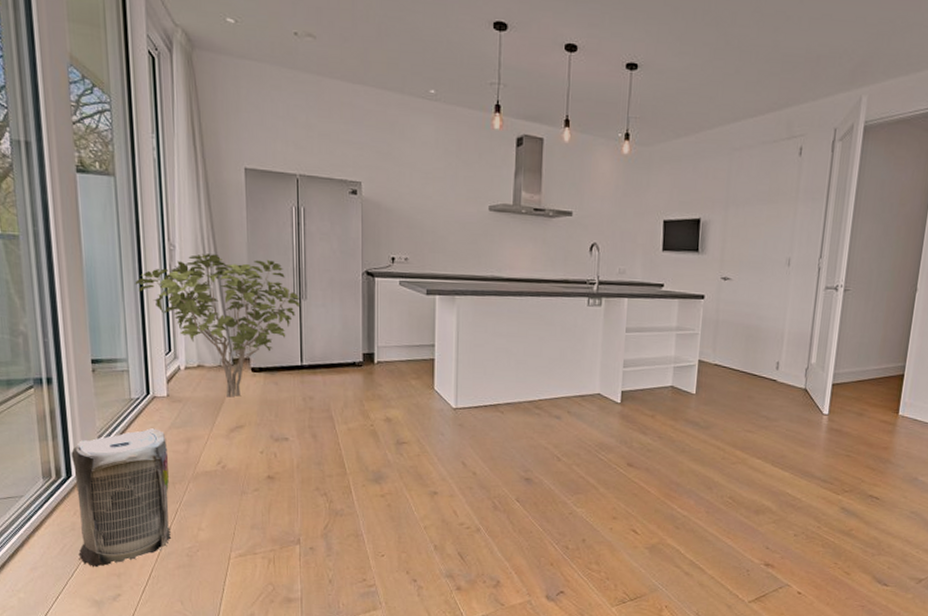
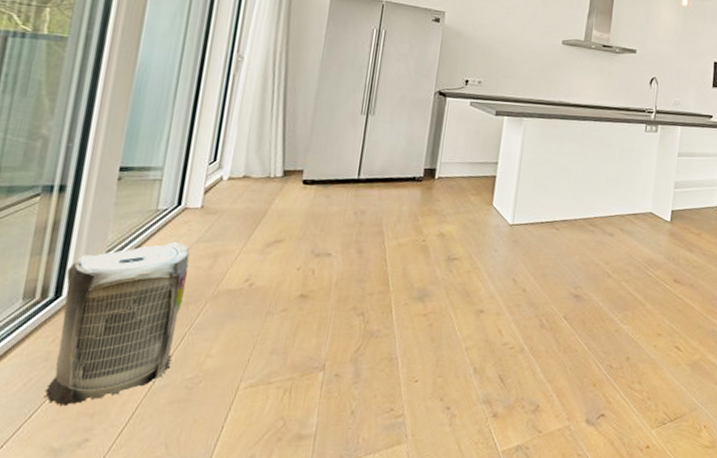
shrub: present [135,253,301,397] -> none [190,66,367,210]

